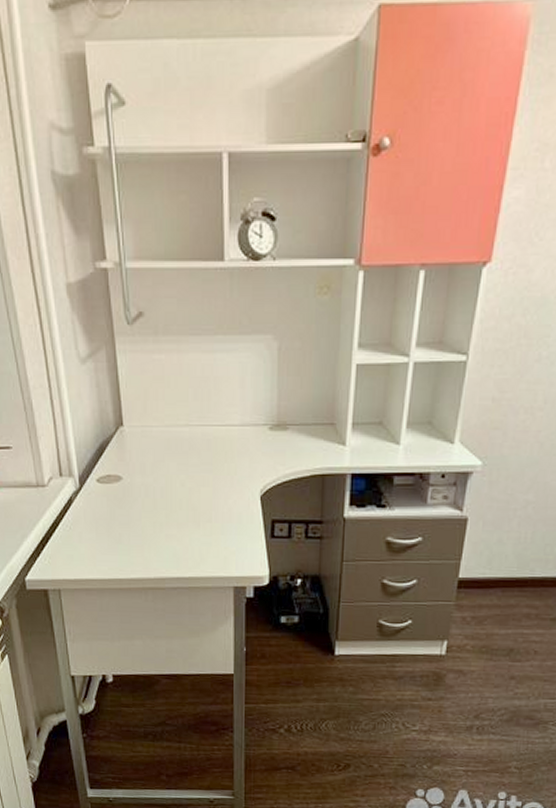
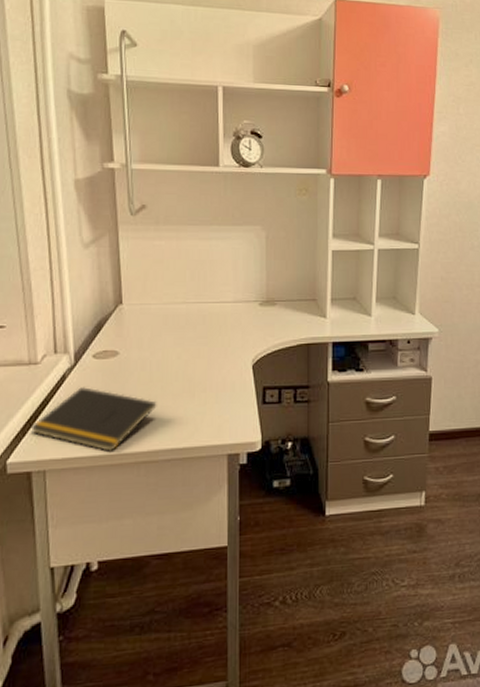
notepad: none [43,511,162,576] -> present [30,387,157,452]

